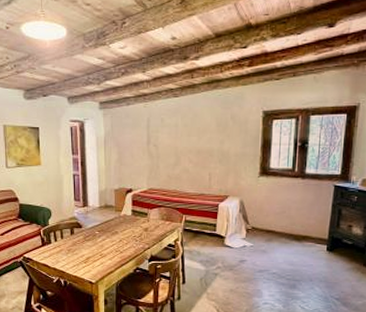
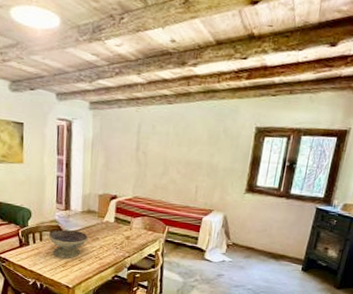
decorative bowl: none [68,226,108,254] -> present [48,229,89,259]

